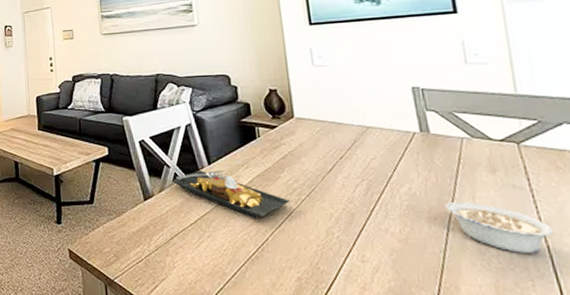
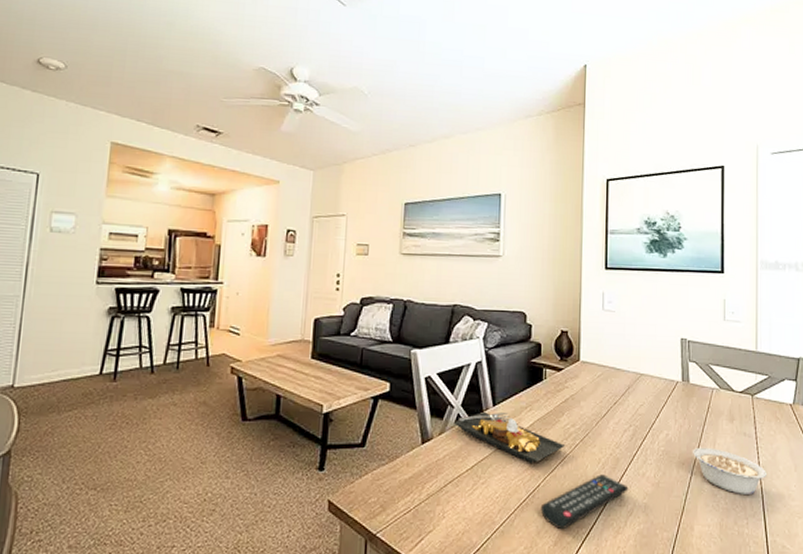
remote control: none [272,229,371,282] -> present [540,474,629,529]

